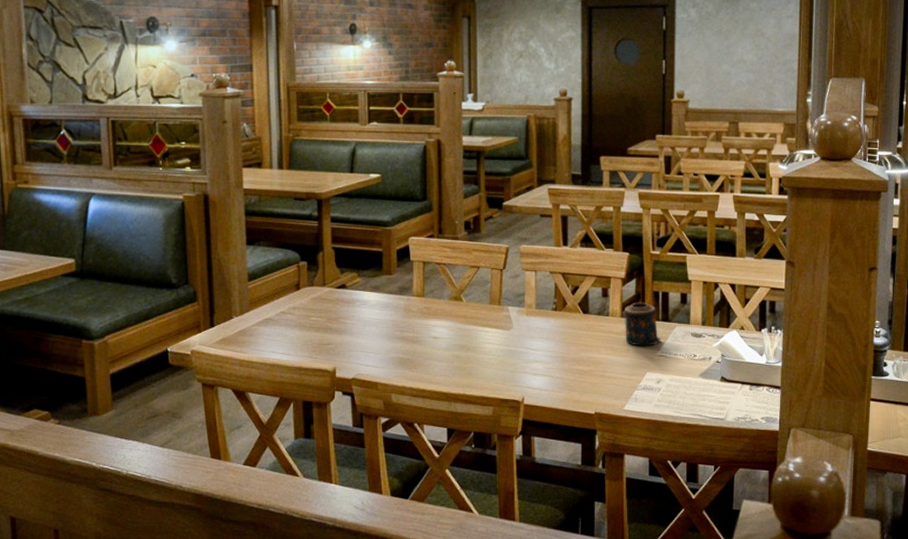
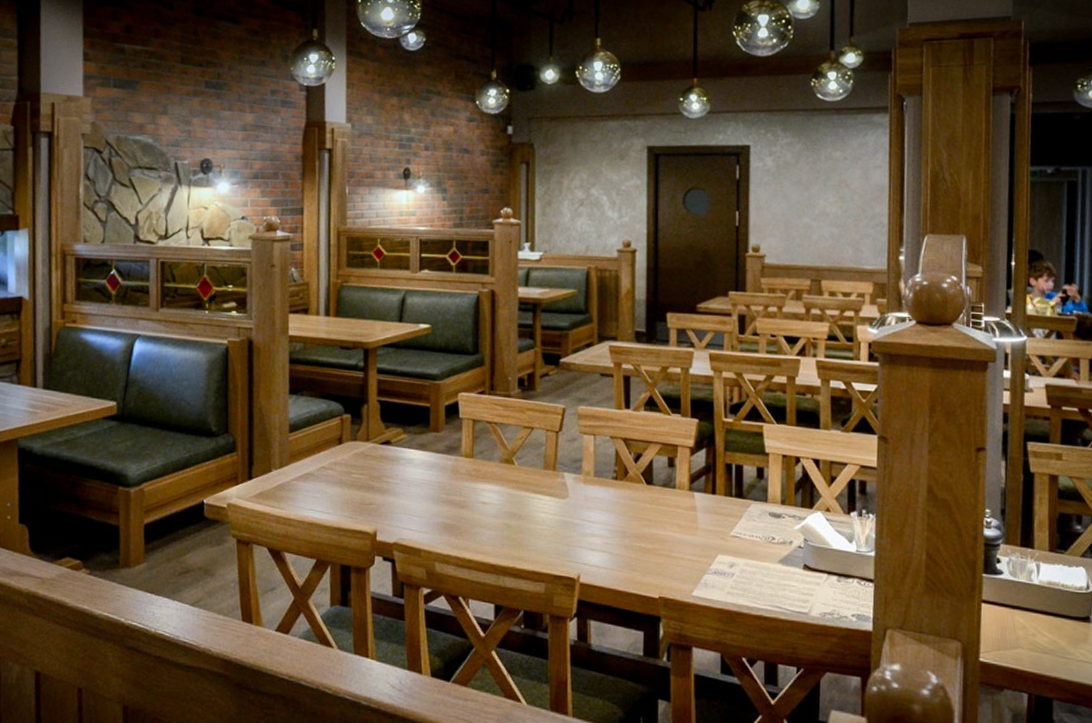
candle: present [624,302,662,346] -> none [692,475,735,525]

